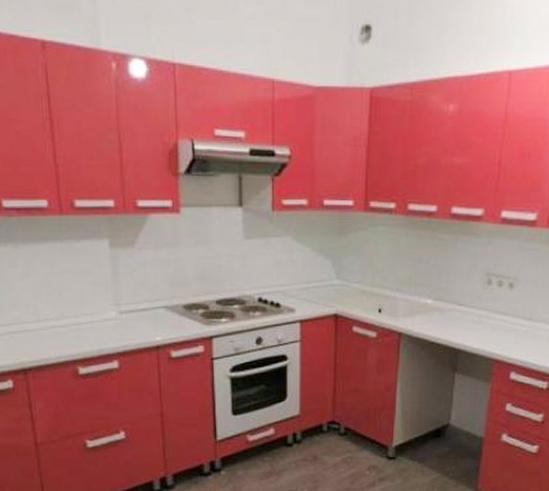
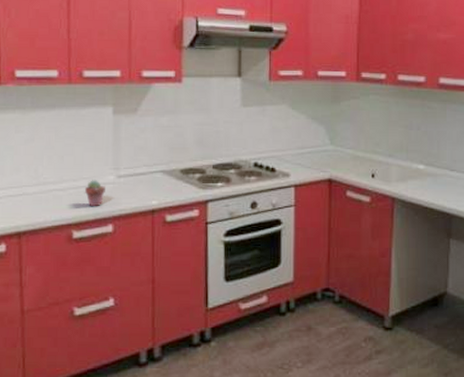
potted succulent: none [86,316,108,344] -> present [84,180,105,207]

